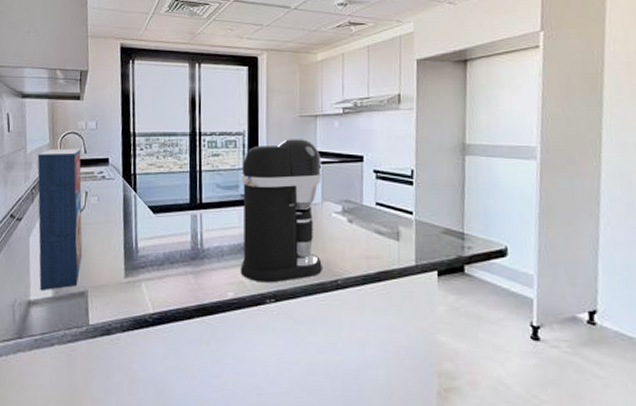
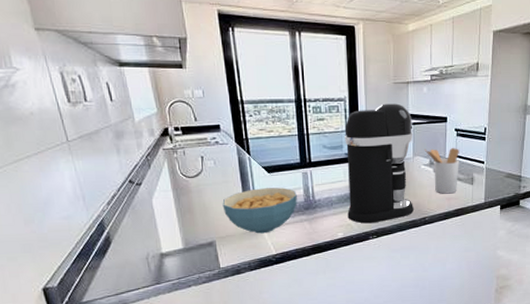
cereal box: present [37,148,83,290] -> none [147,116,206,244]
cereal bowl: none [100,231,183,286] -> present [222,187,297,234]
utensil holder: none [336,192,380,251] -> present [424,147,459,194]

